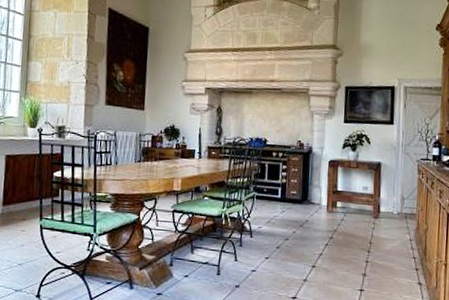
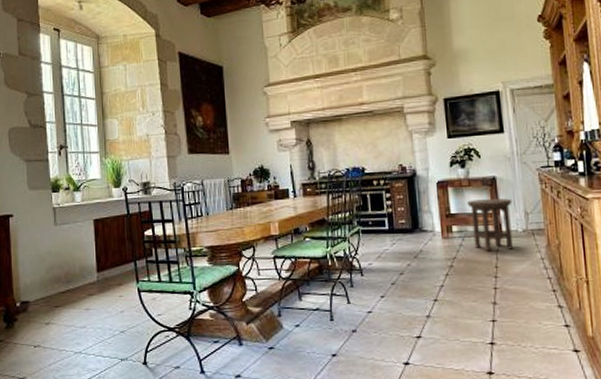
stool: none [353,181,392,229] -> present [467,198,513,252]

